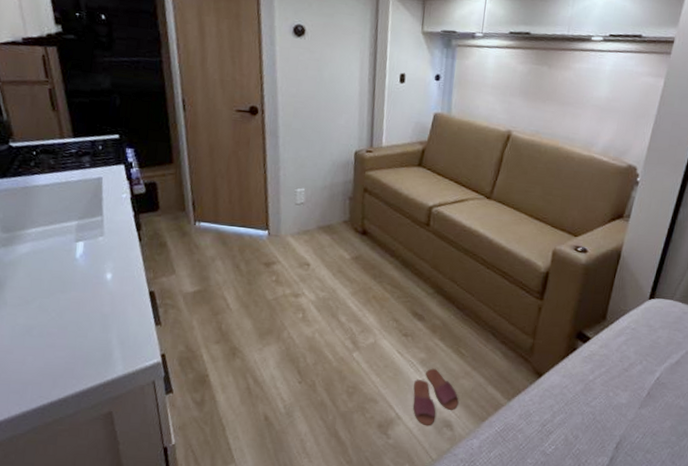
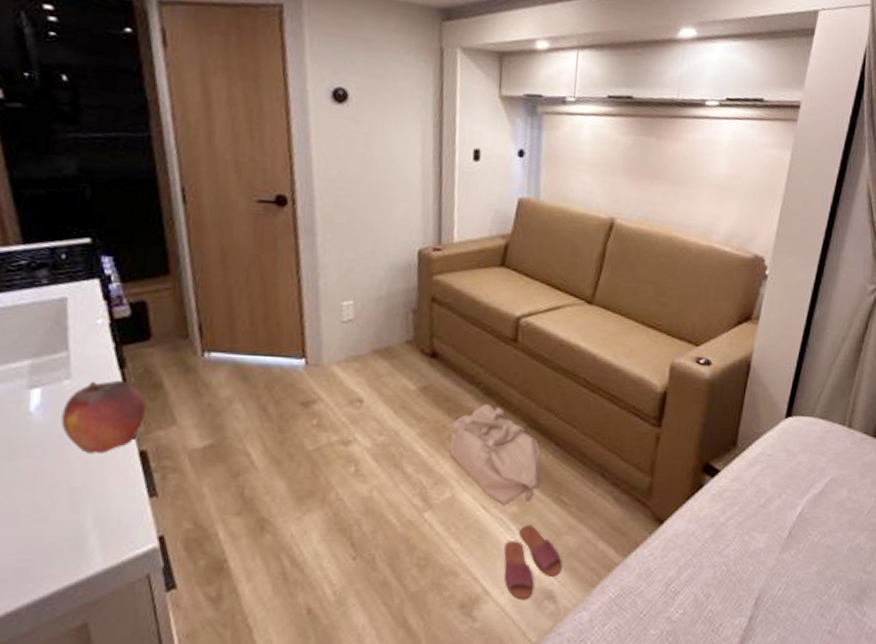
fruit: none [97,239,154,292] -> present [61,380,146,454]
duffel bag: none [373,273,446,351] -> present [449,404,543,505]

